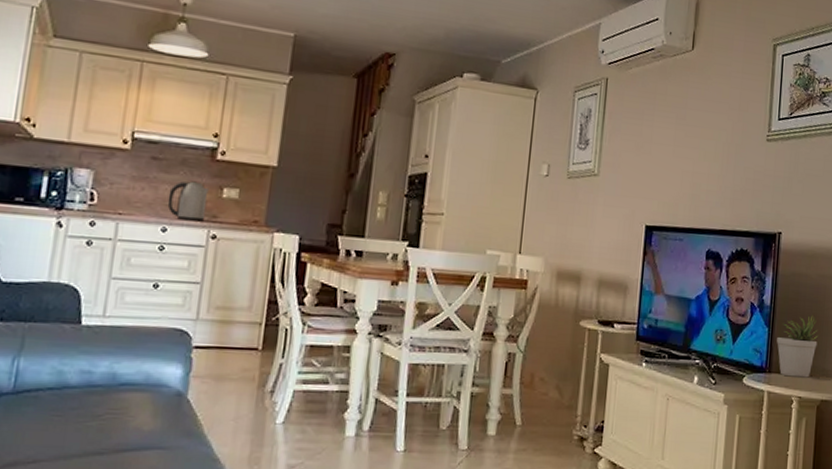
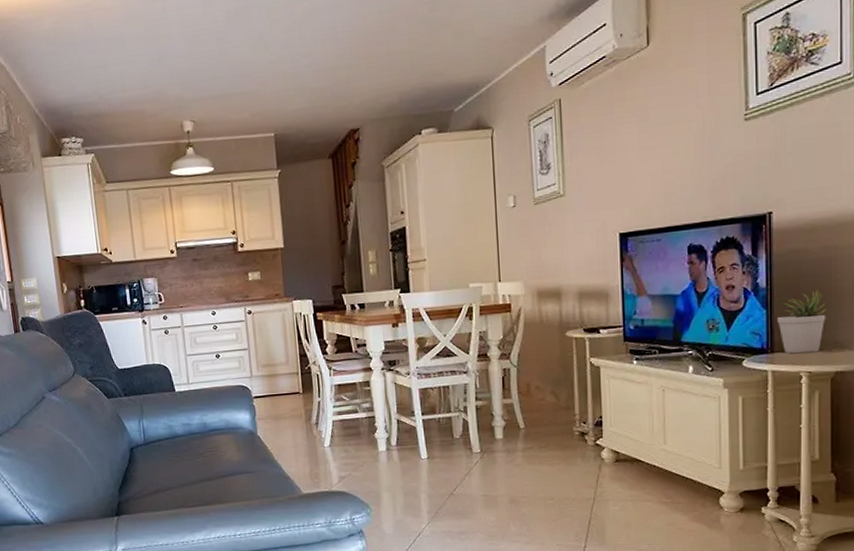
kettle: present [167,181,209,222] -> none [210,271,241,304]

